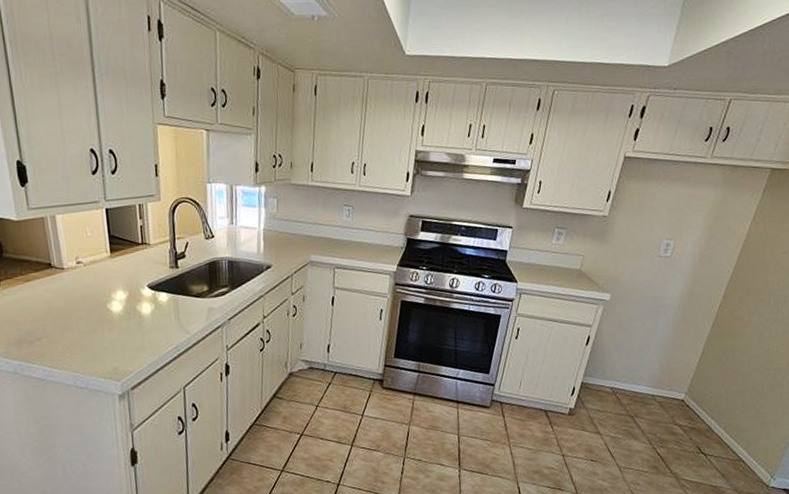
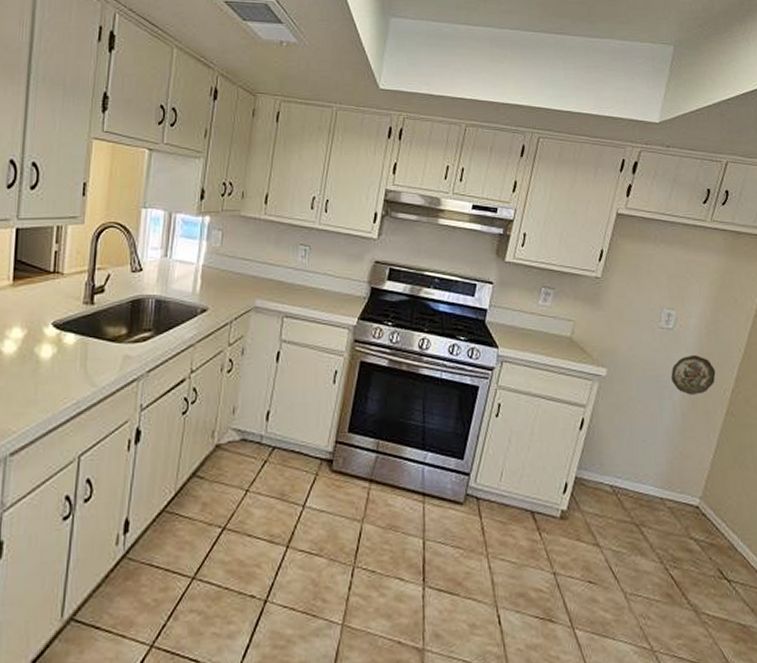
decorative plate: none [666,278,706,312] -> present [671,355,716,395]

